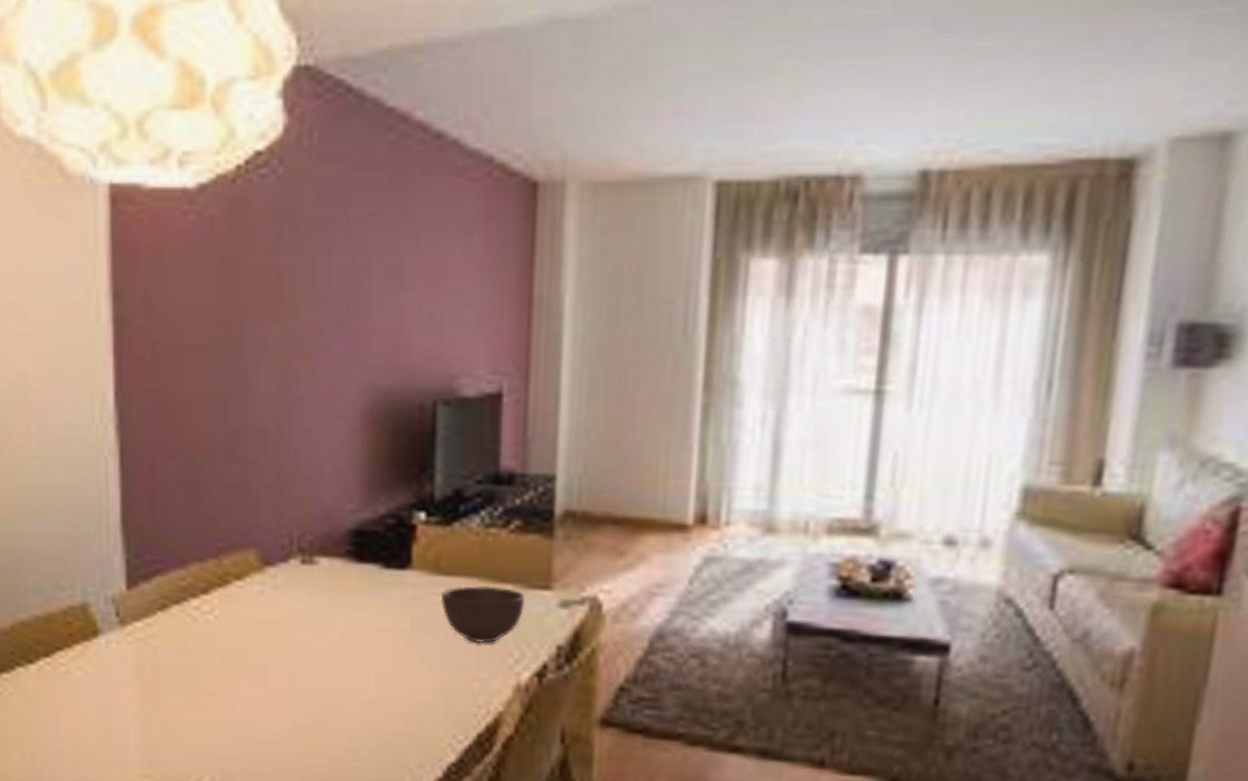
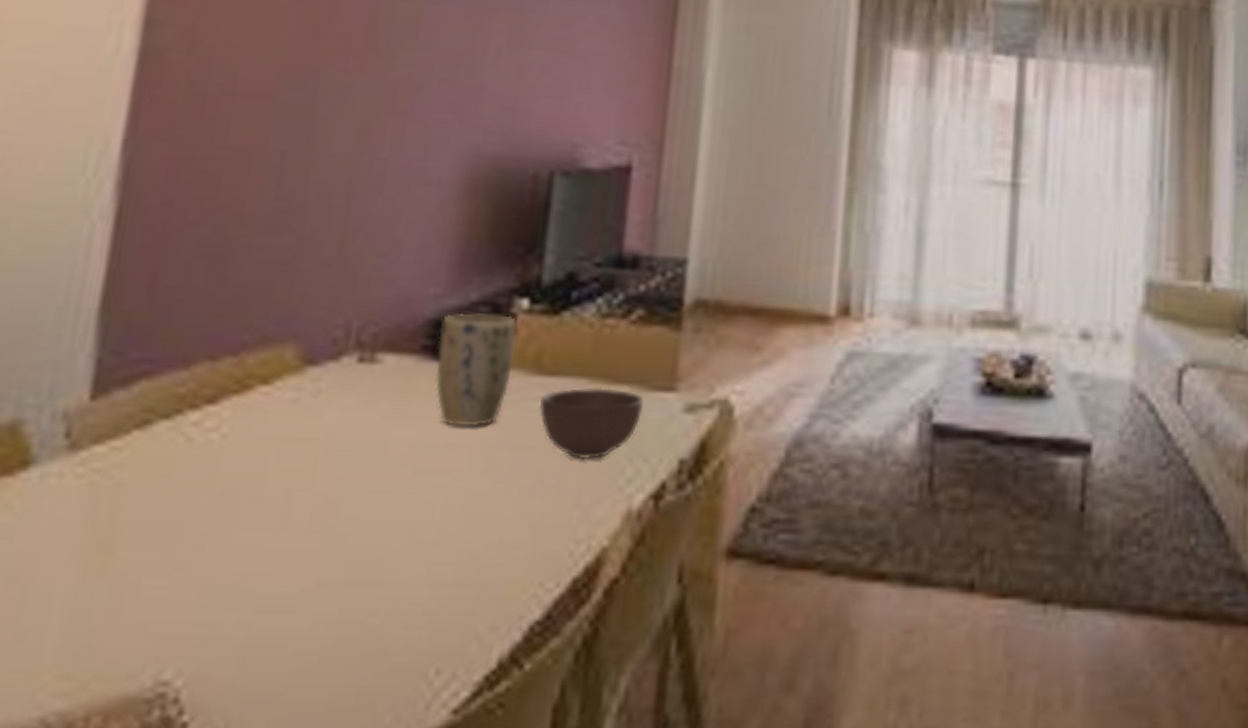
plant pot: none [358,524,418,616] -> present [435,313,518,427]

